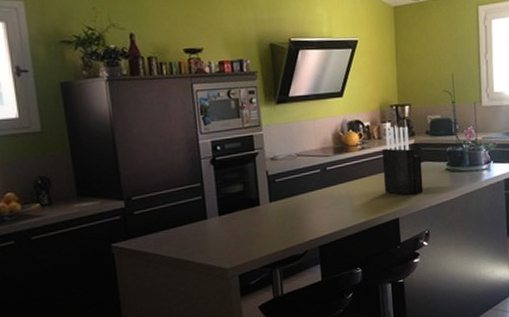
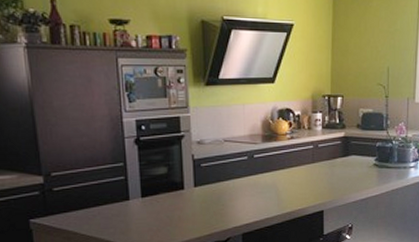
knife block: present [382,126,424,195] -> none [311,118,350,188]

